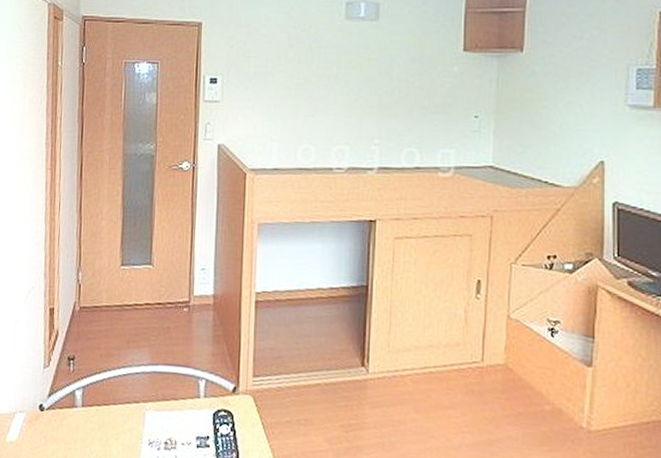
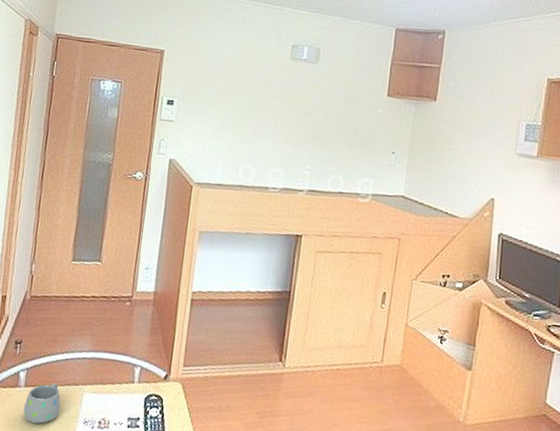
mug: none [83,401,122,447] -> present [23,383,61,424]

